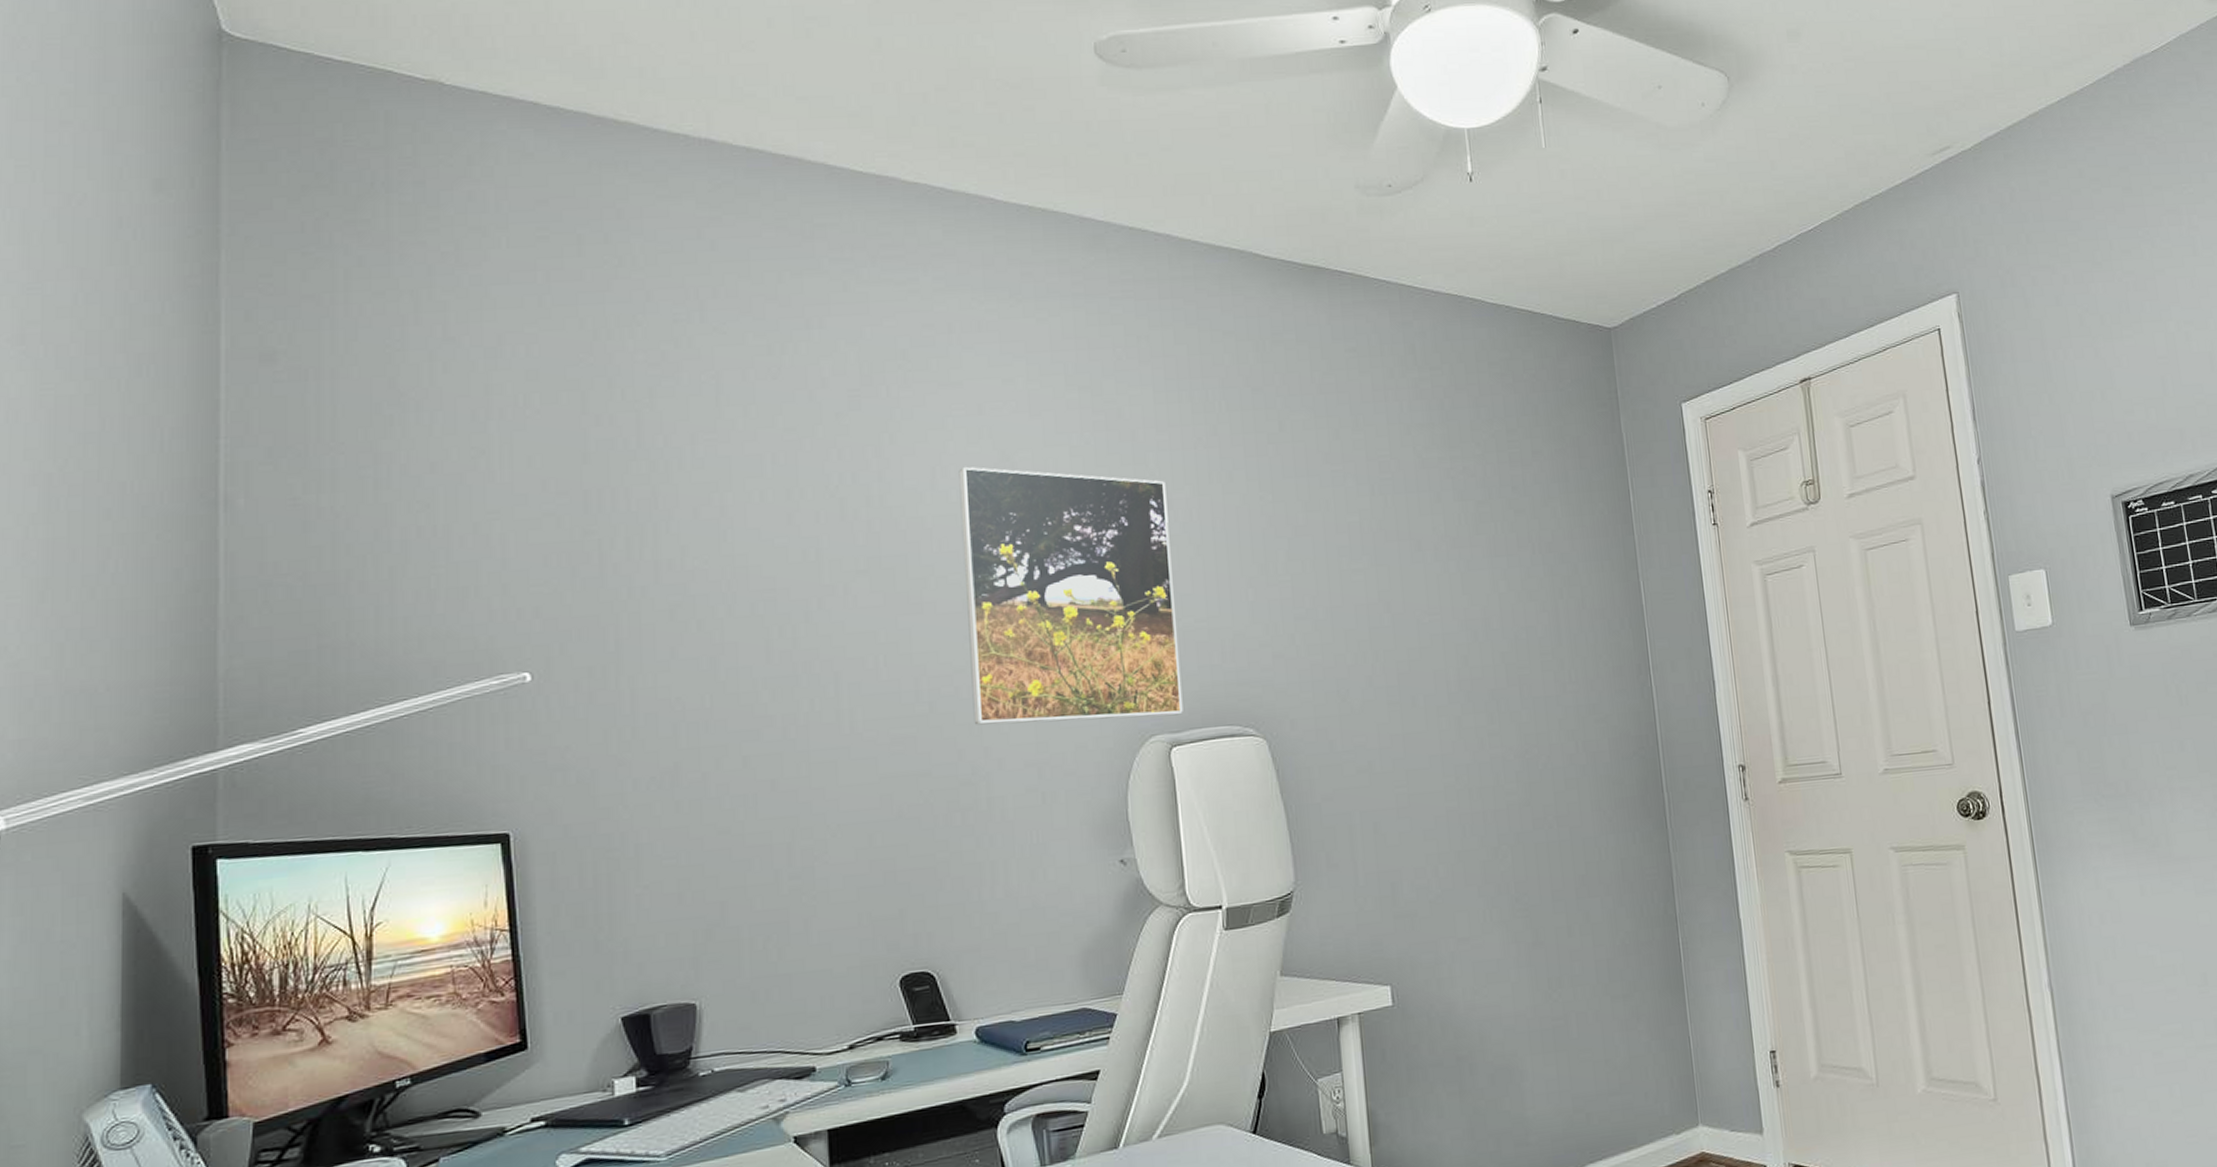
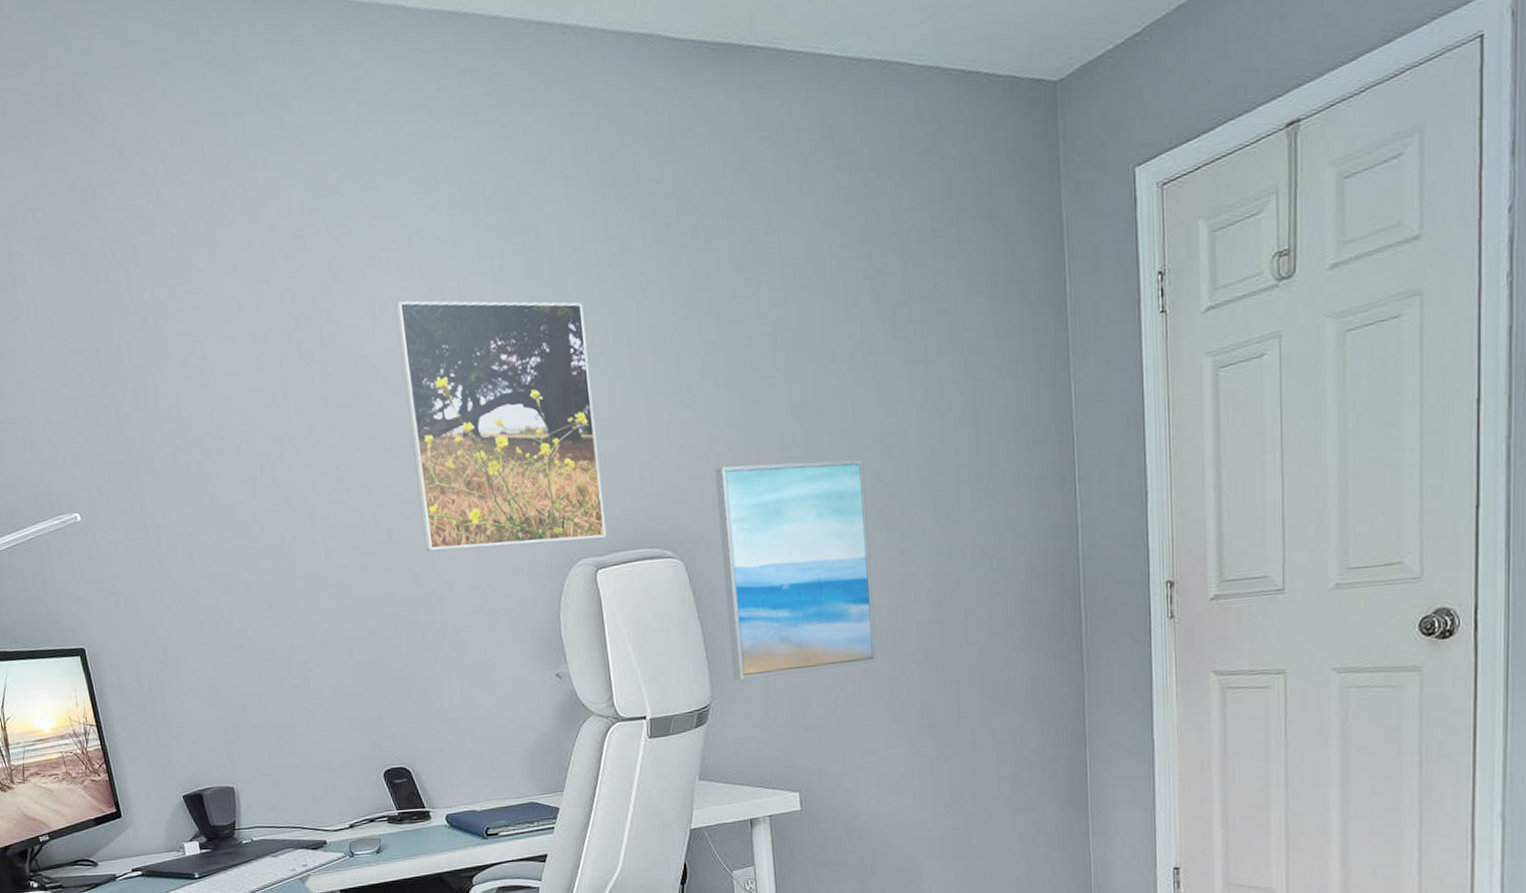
wall art: none [1301,643,1470,865] -> present [715,459,878,680]

